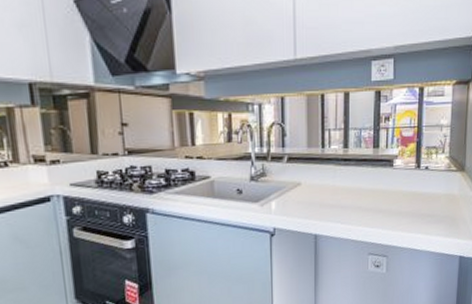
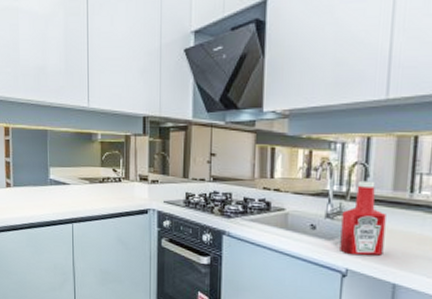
ketchup bottle: none [265,140,304,214] -> present [340,180,386,256]

